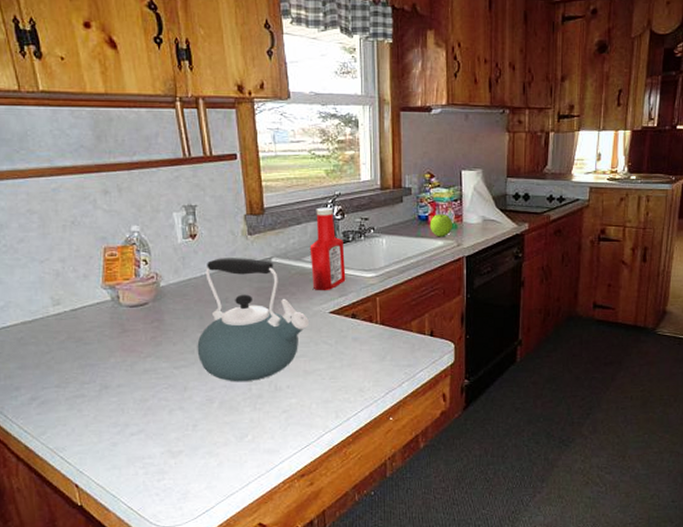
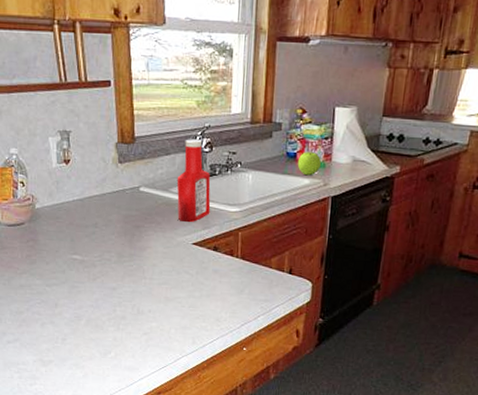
kettle: present [197,258,309,382] -> none [68,184,172,304]

